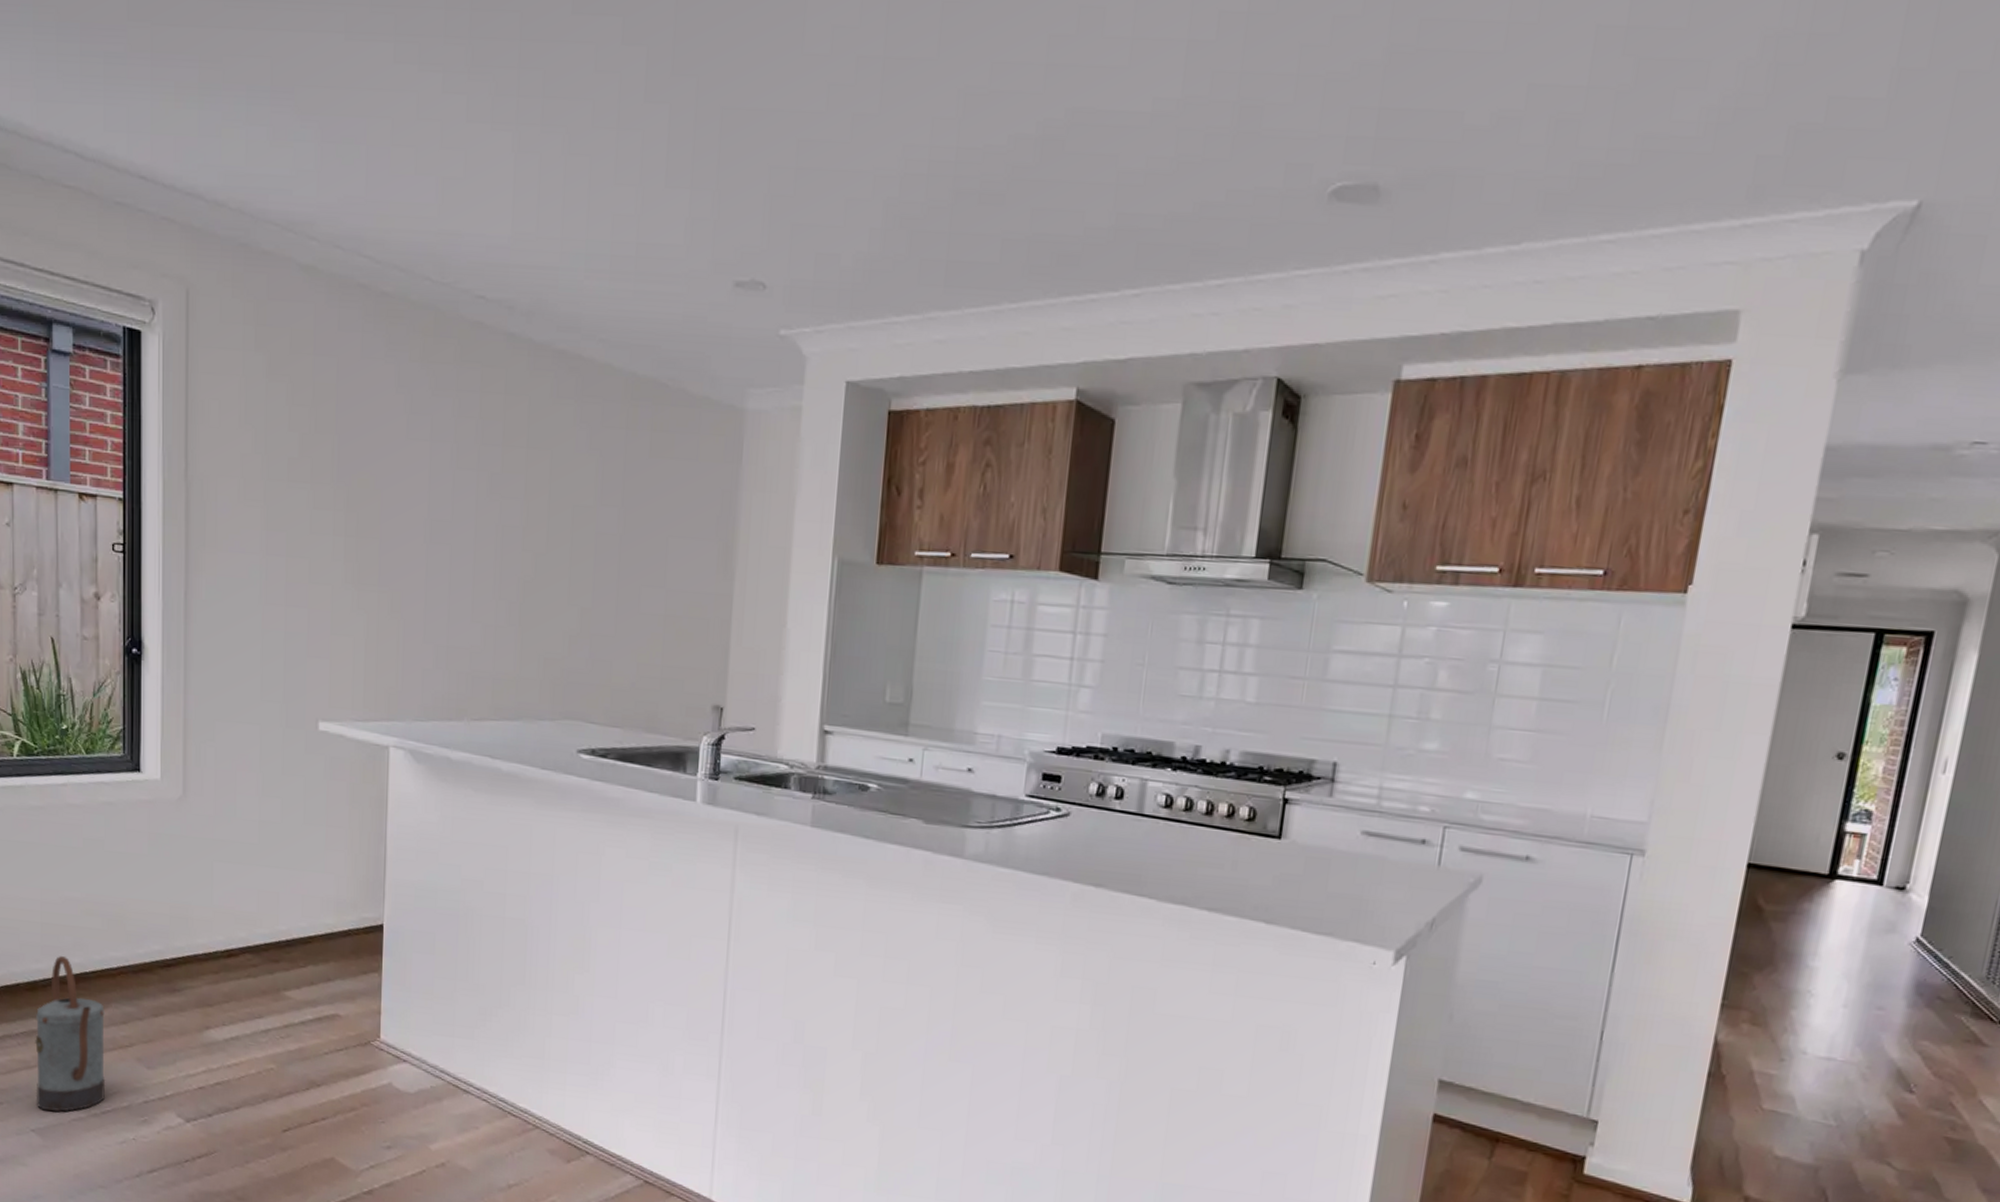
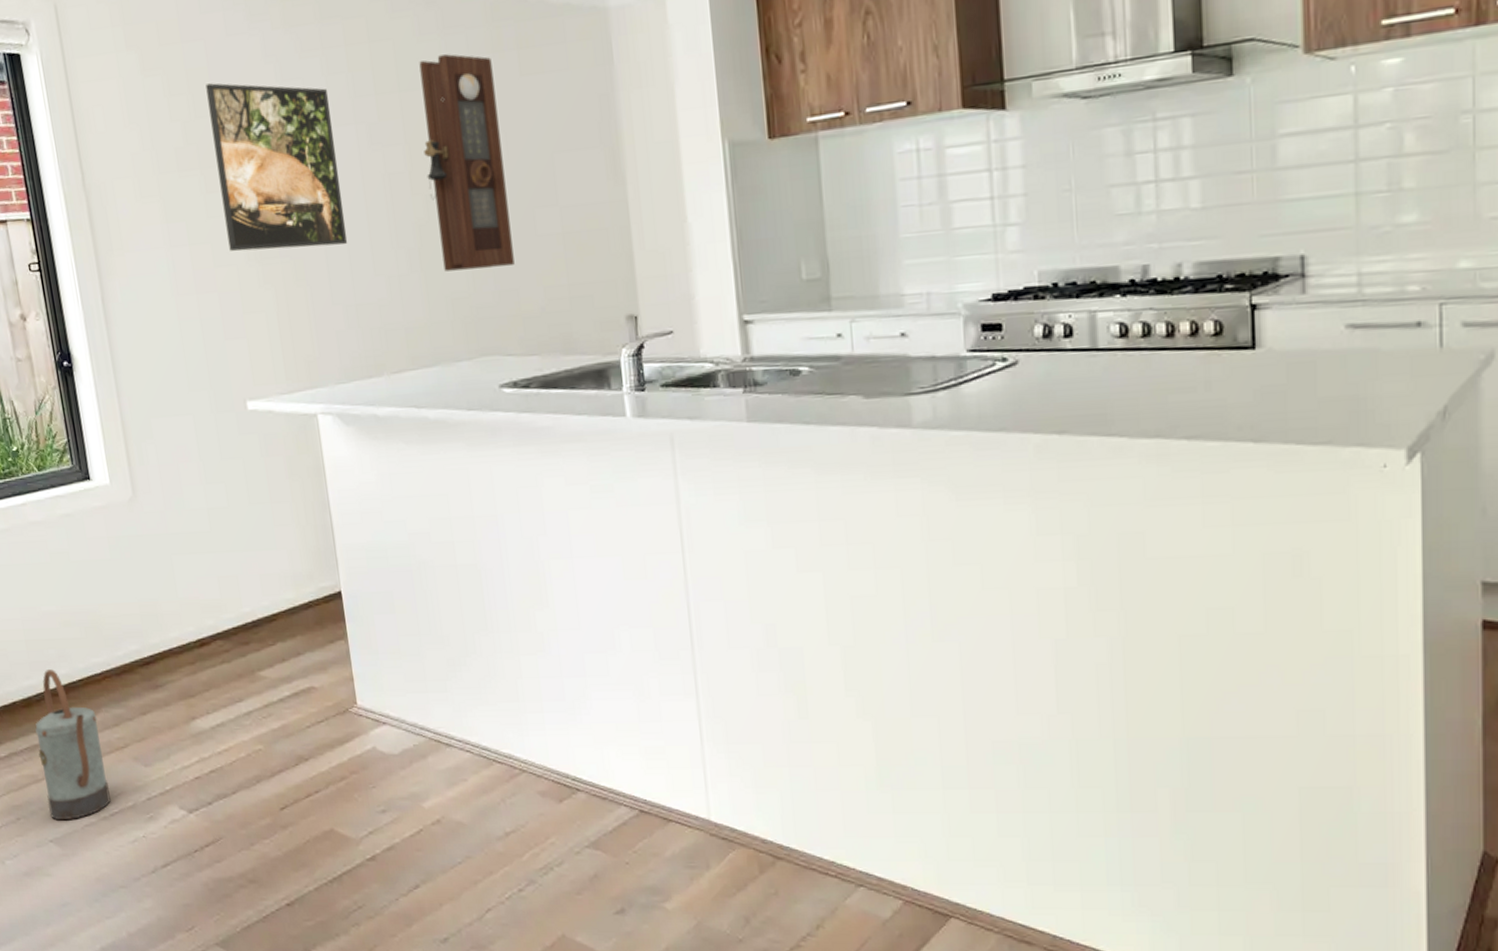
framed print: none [327,401,456,586] -> present [206,83,348,252]
pendulum clock: none [540,421,624,637] -> present [419,54,515,272]

